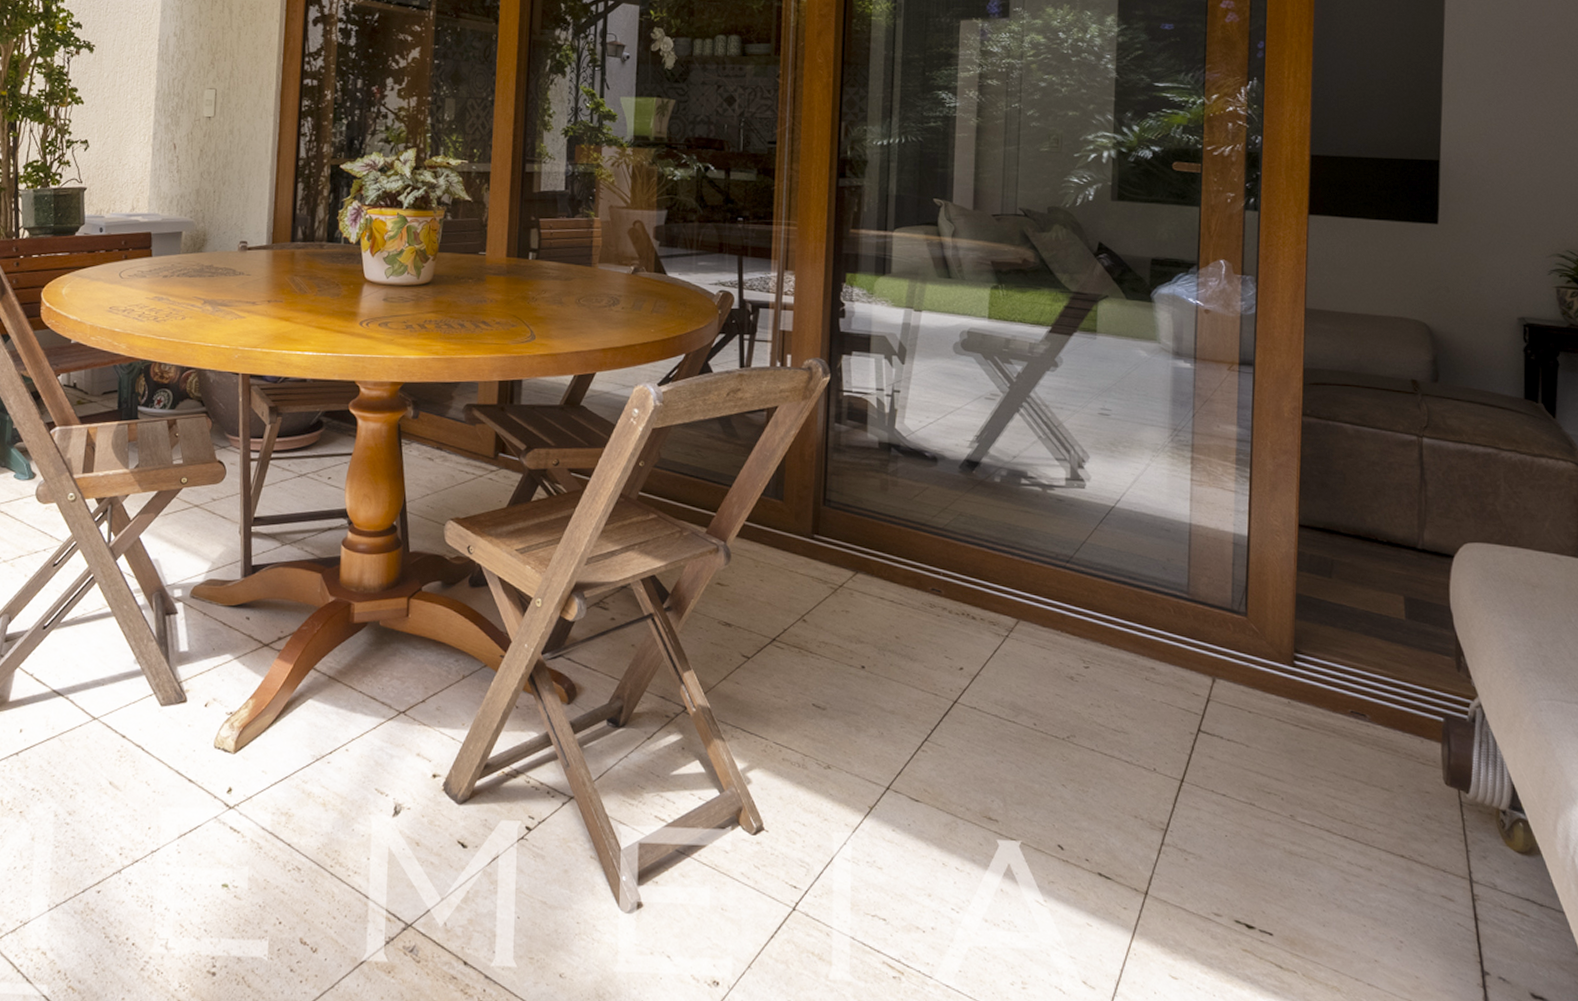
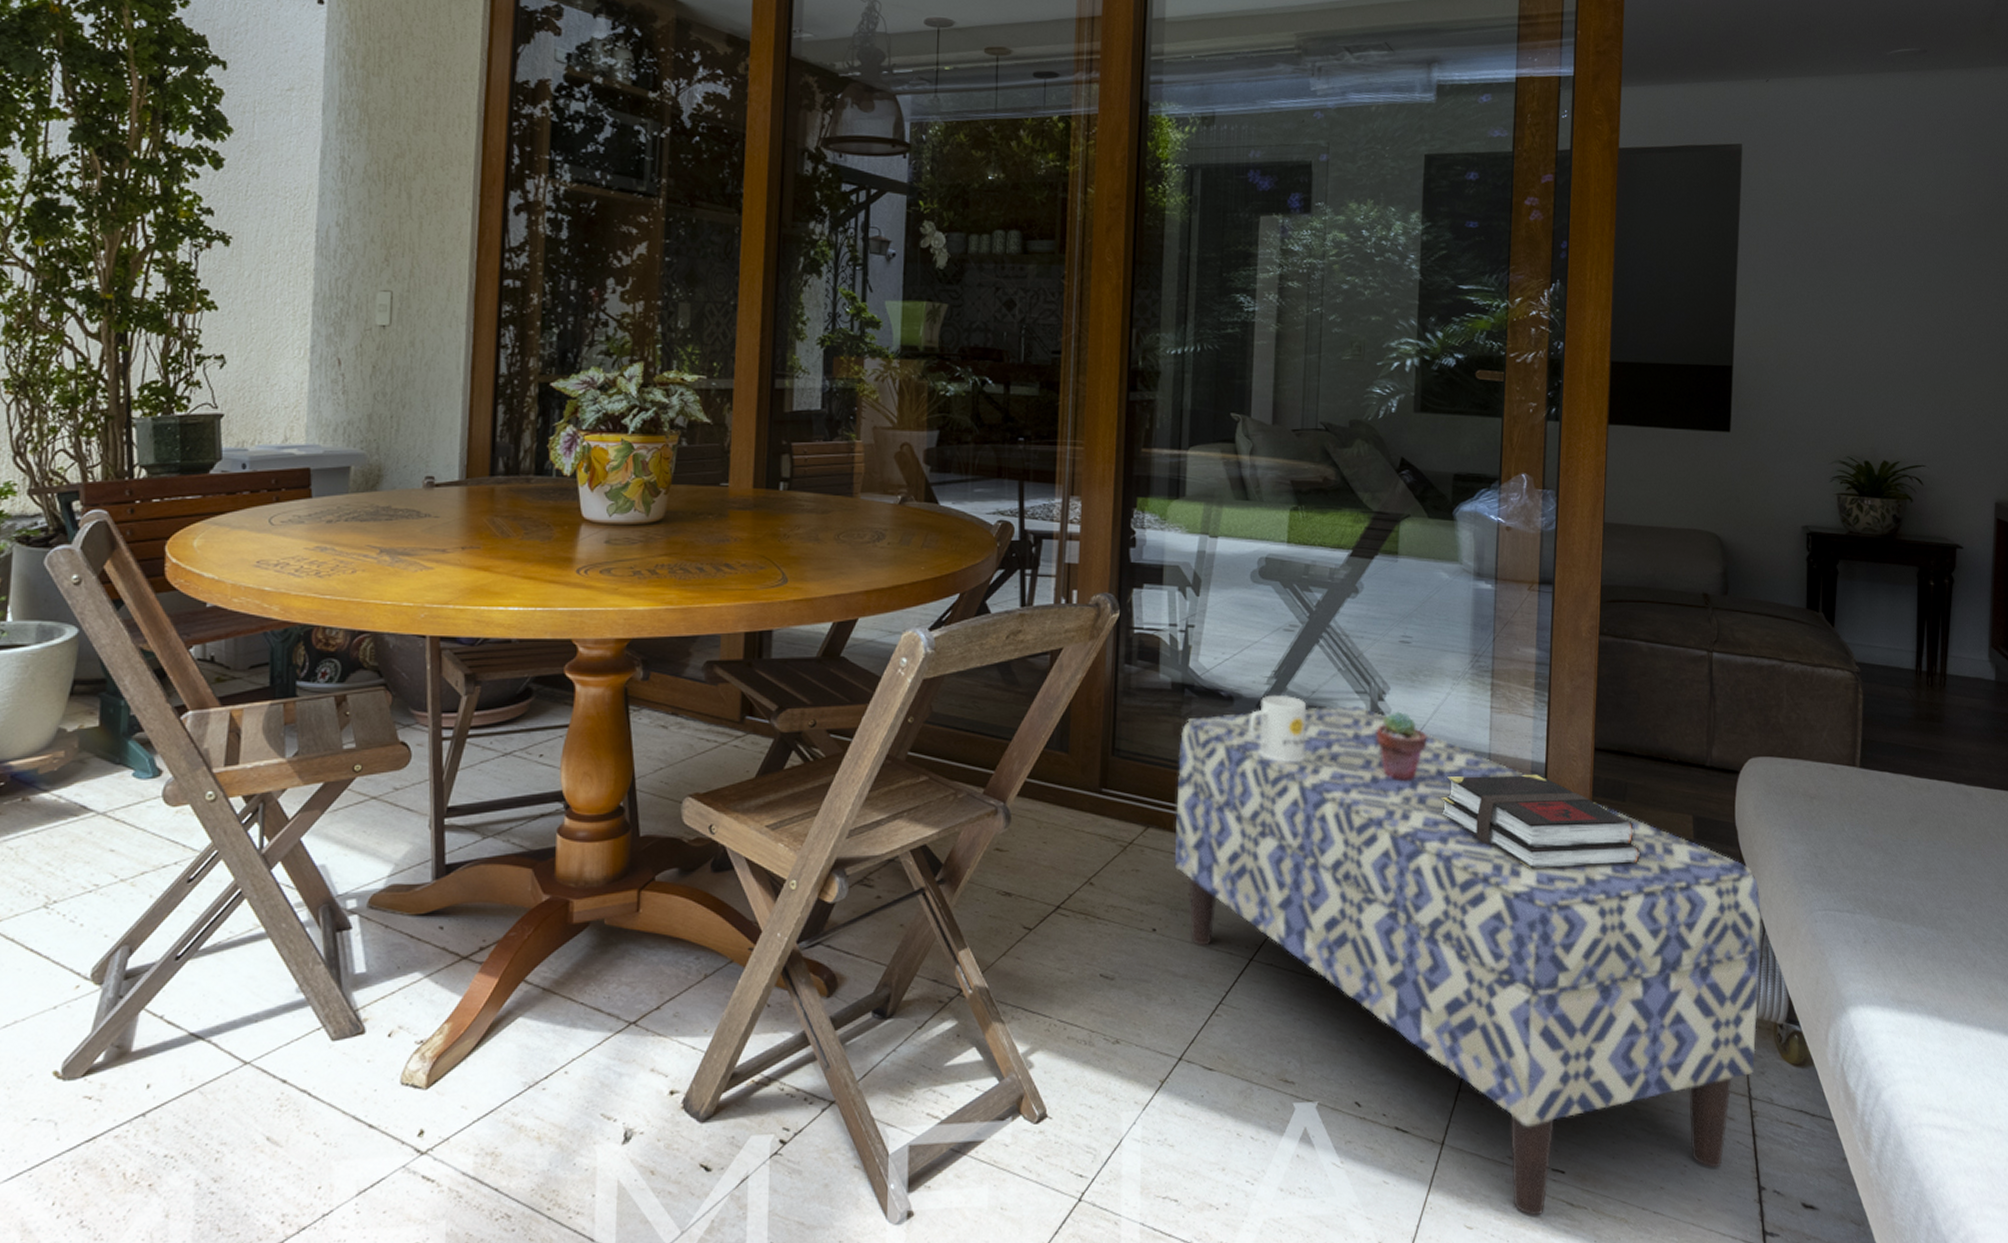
bench: none [882,471,1480,974] -> present [1174,705,1761,1216]
mug: none [952,457,1008,522] -> present [1249,694,1307,763]
potted succulent: none [1076,479,1127,546] -> present [1376,711,1427,782]
book: none [1140,543,1349,640] -> present [1439,775,1641,870]

